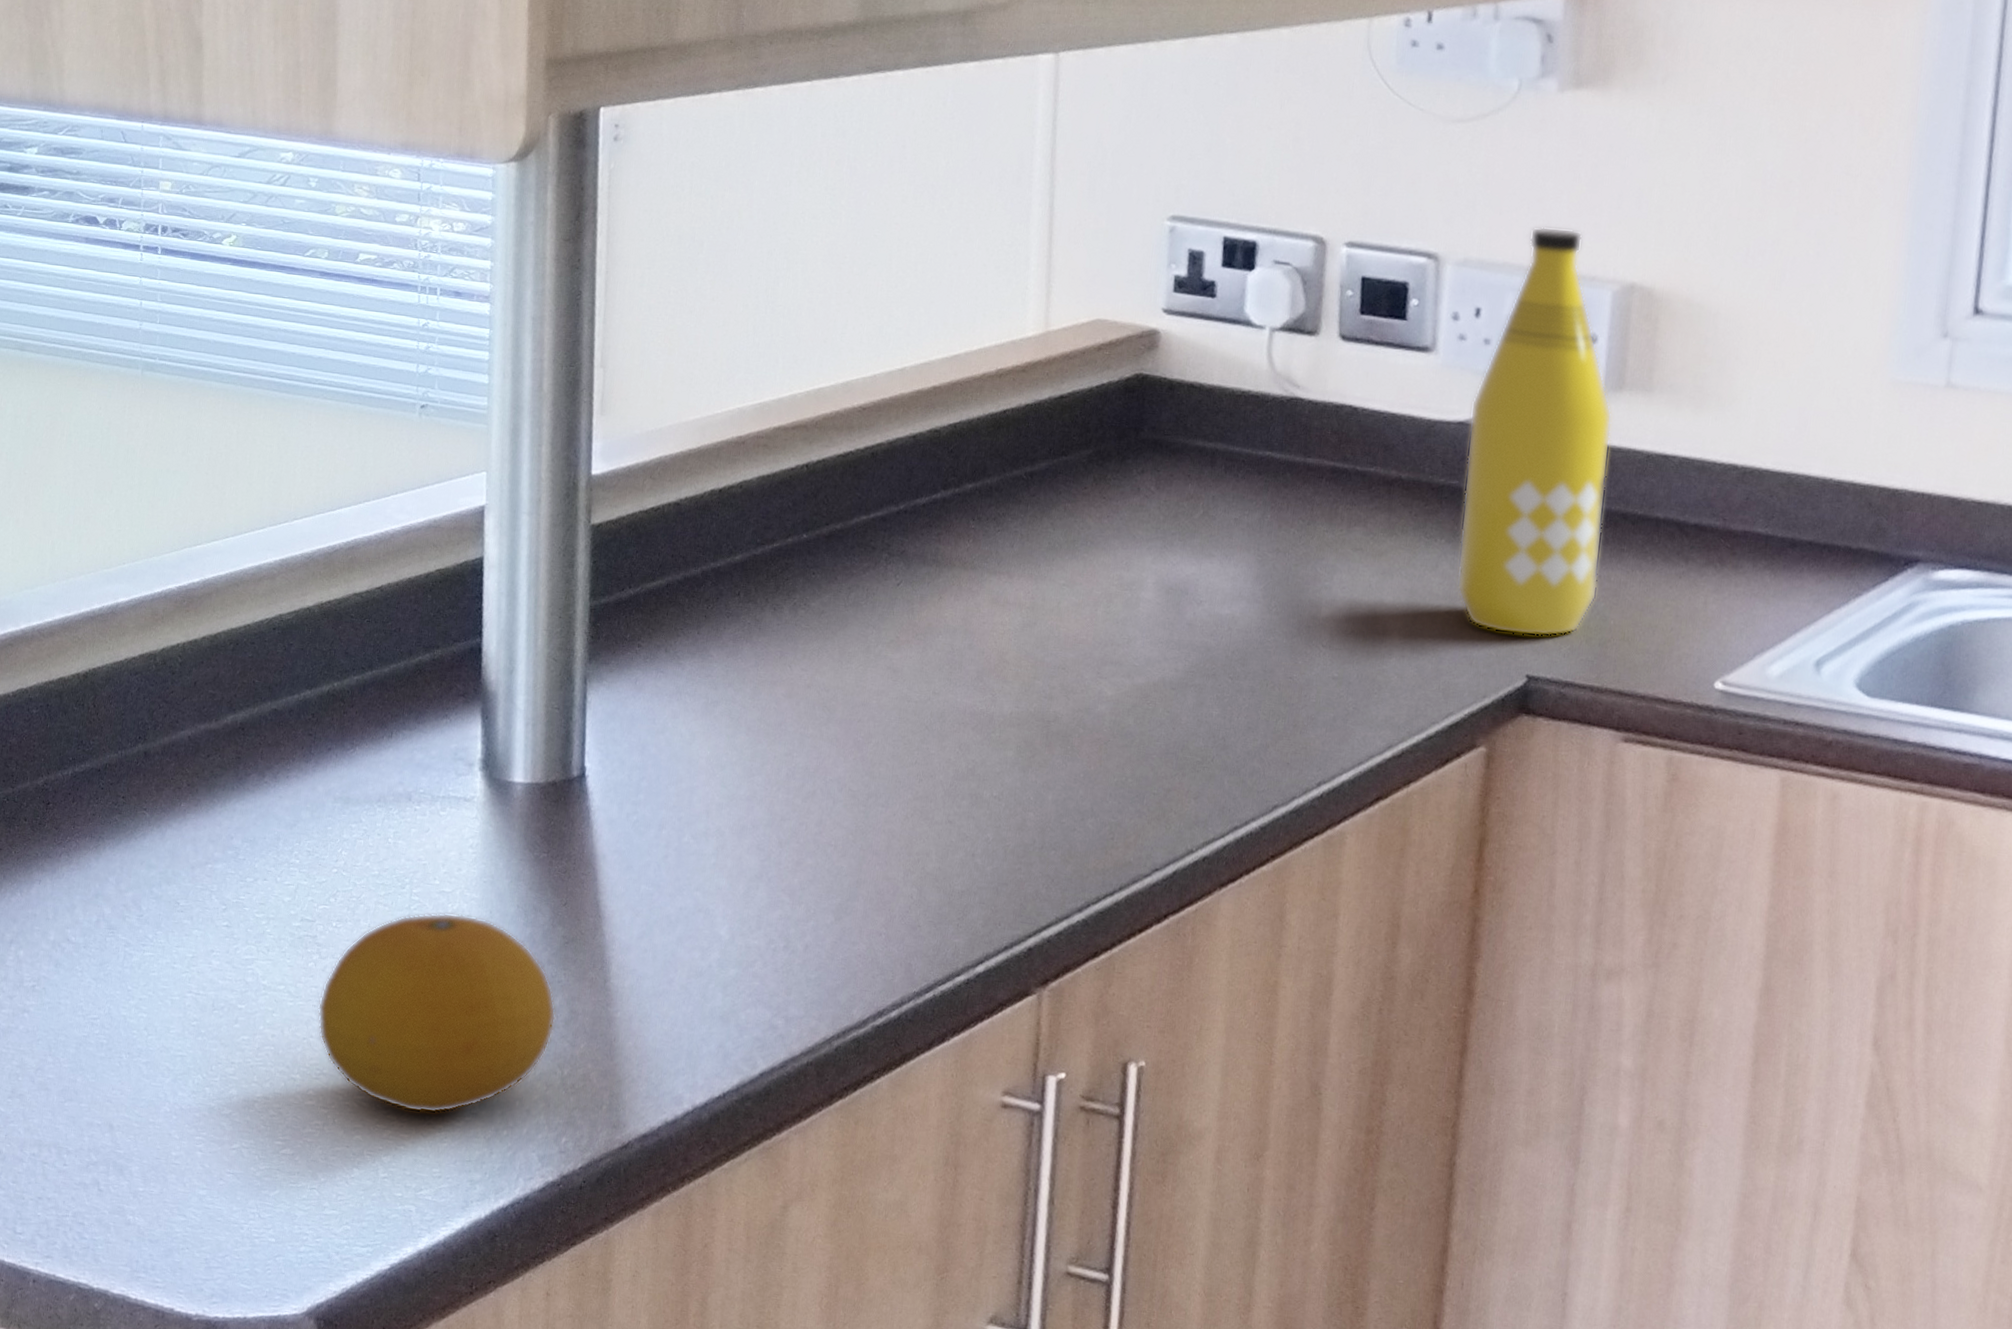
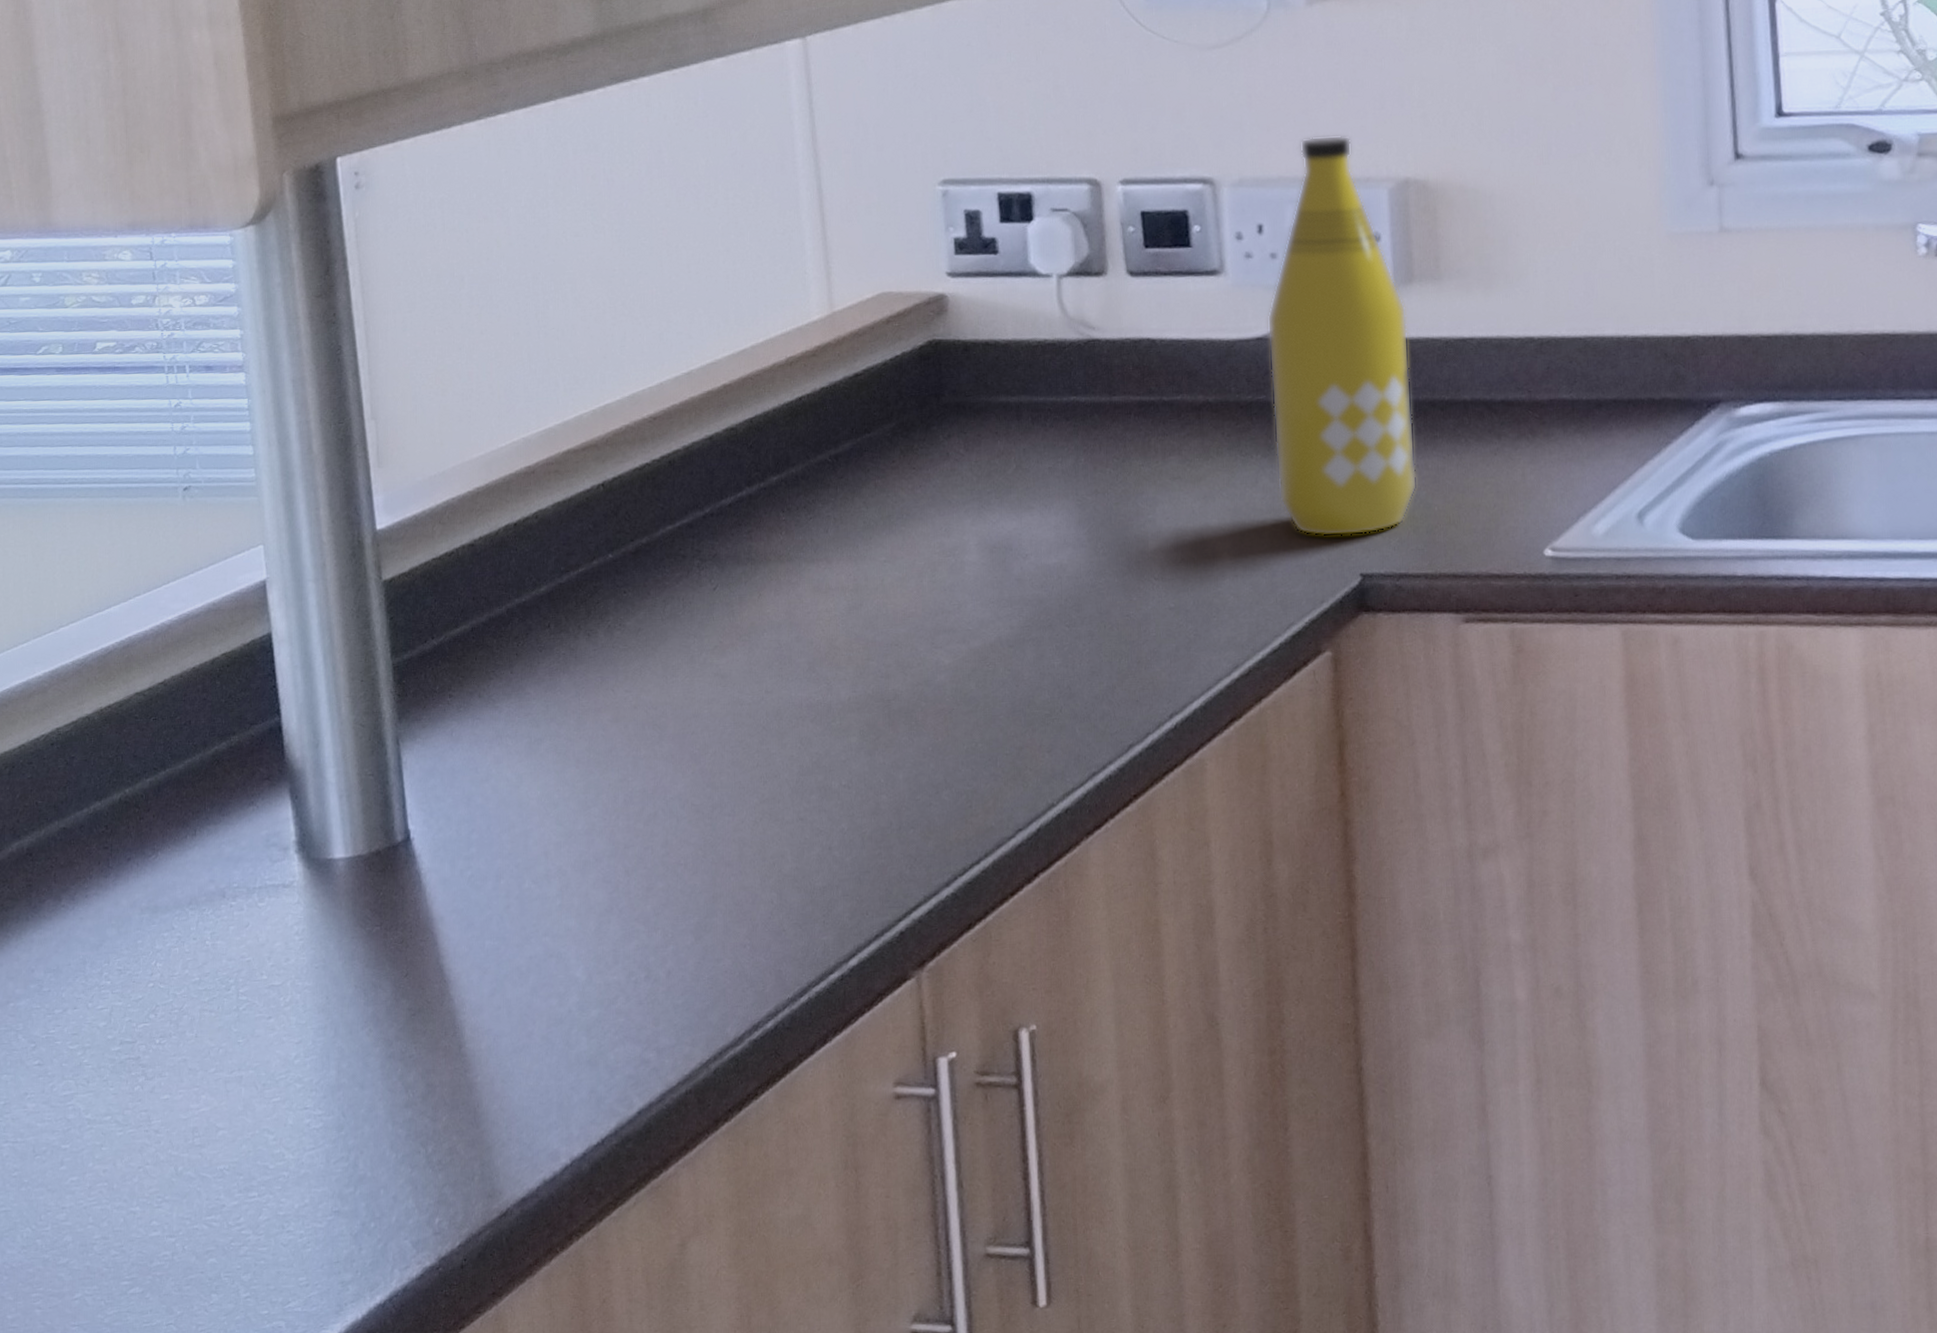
fruit: present [317,912,556,1114] -> none [150,1005,412,1223]

